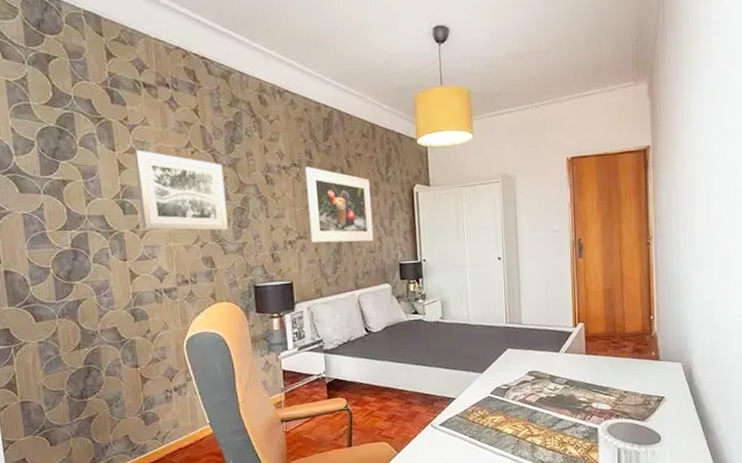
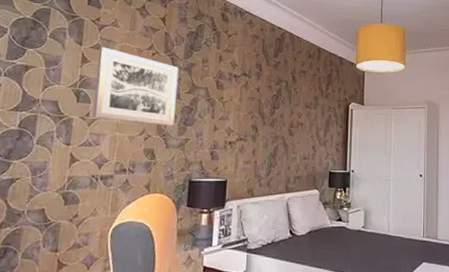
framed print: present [306,167,374,243] -> none [250,77,310,149]

